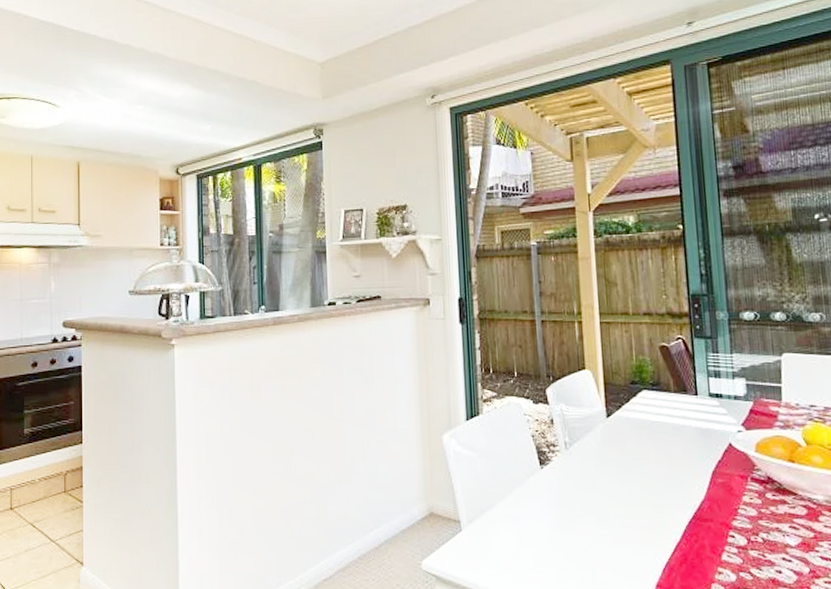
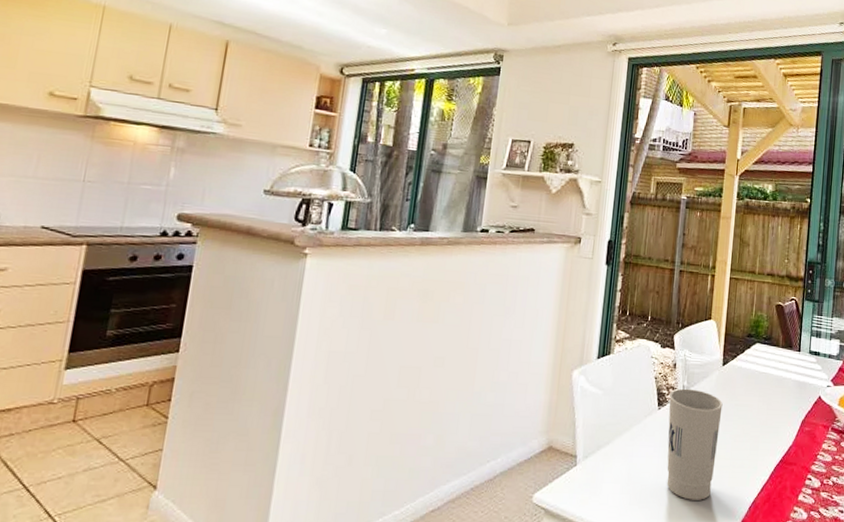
cup: none [551,445,615,563] -> present [666,388,723,500]

